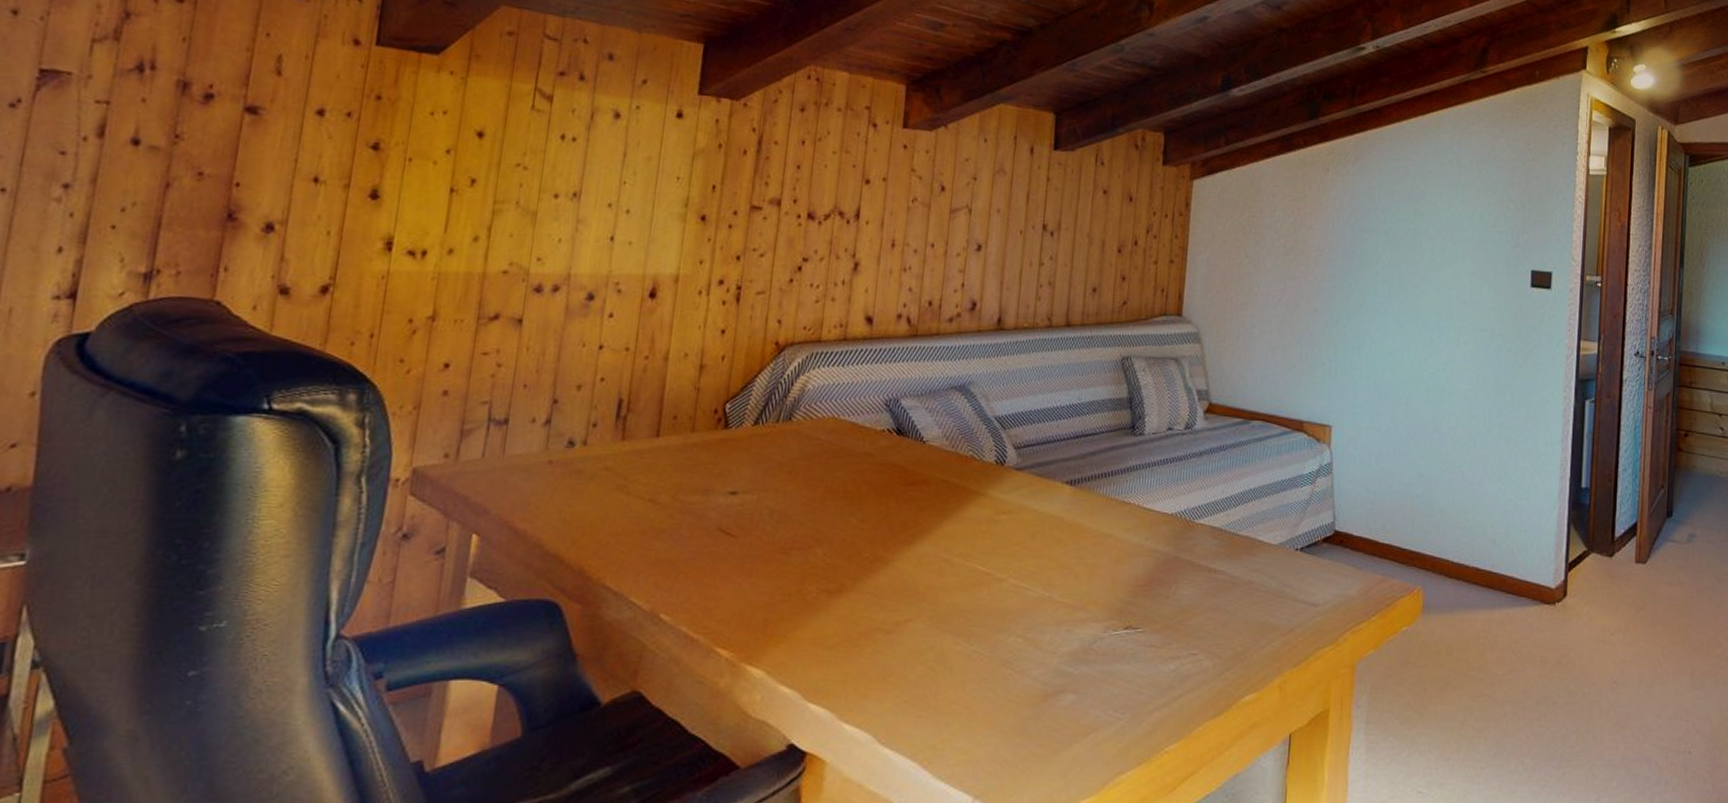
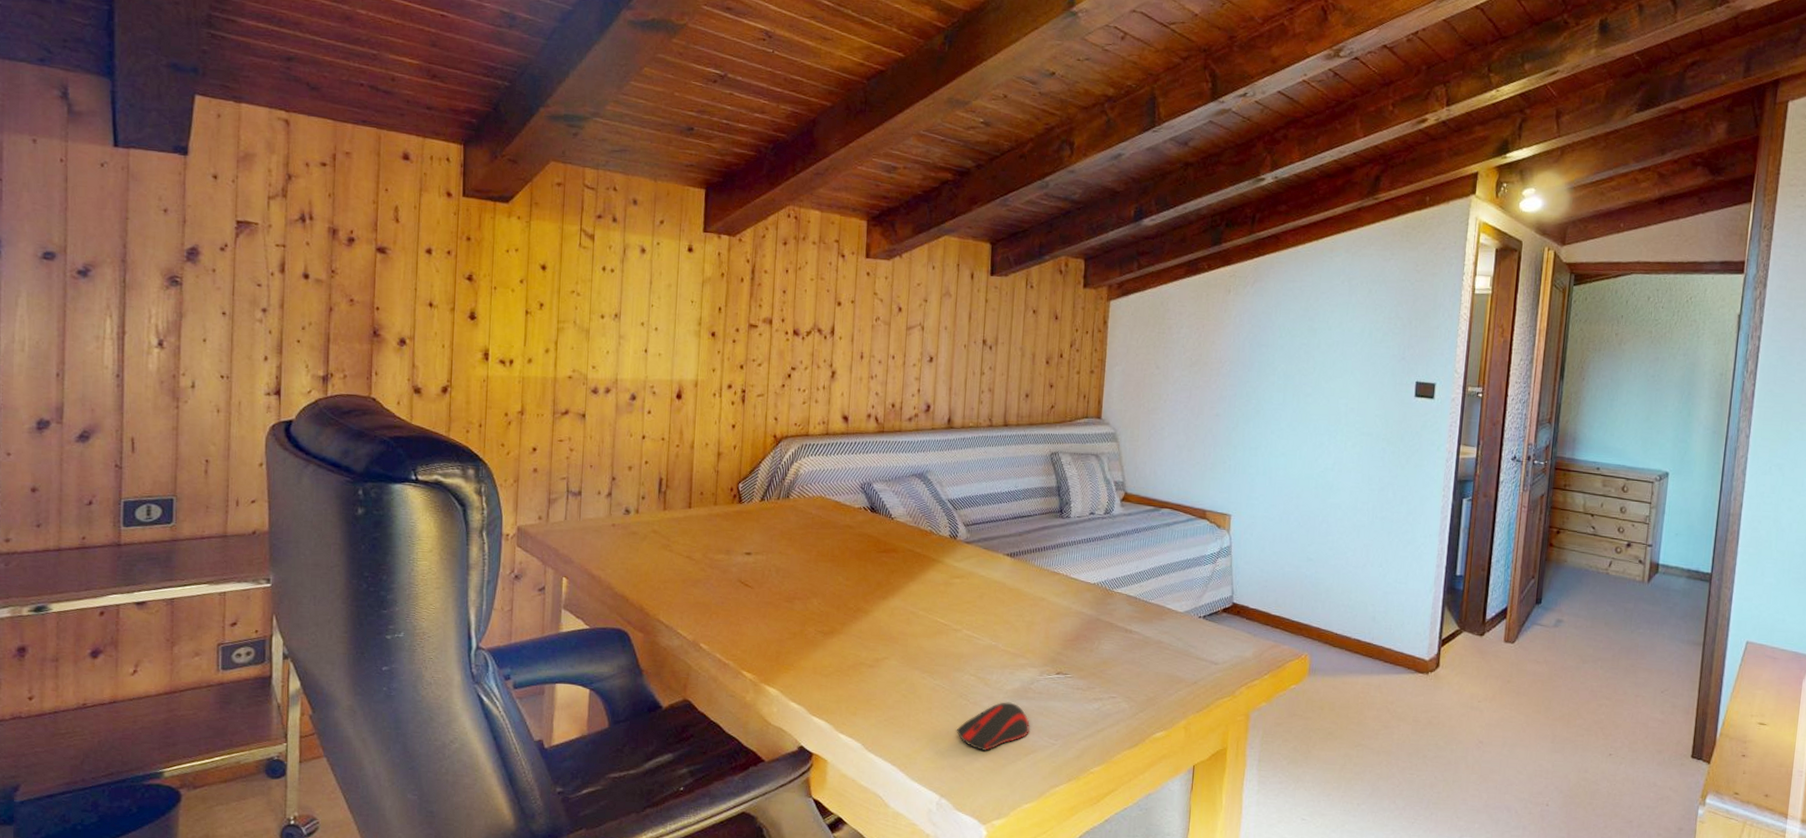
computer mouse: none [996,668,1091,733] -> present [956,702,1031,751]

